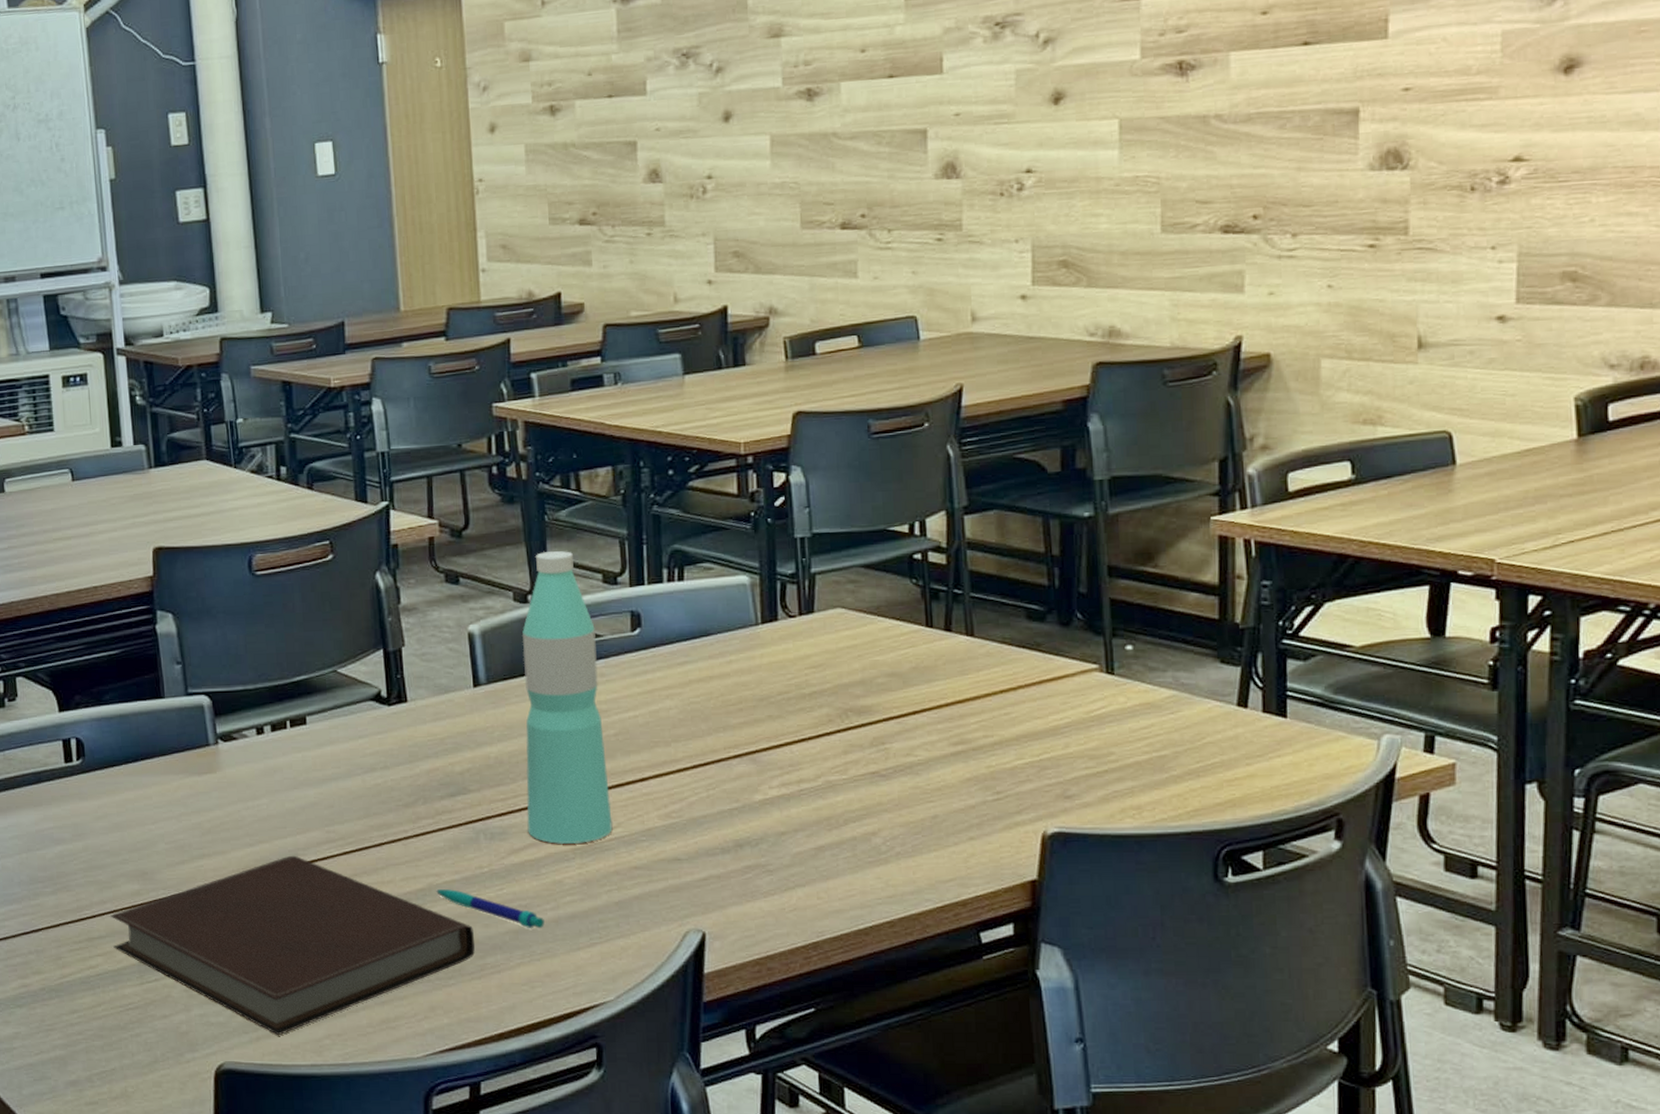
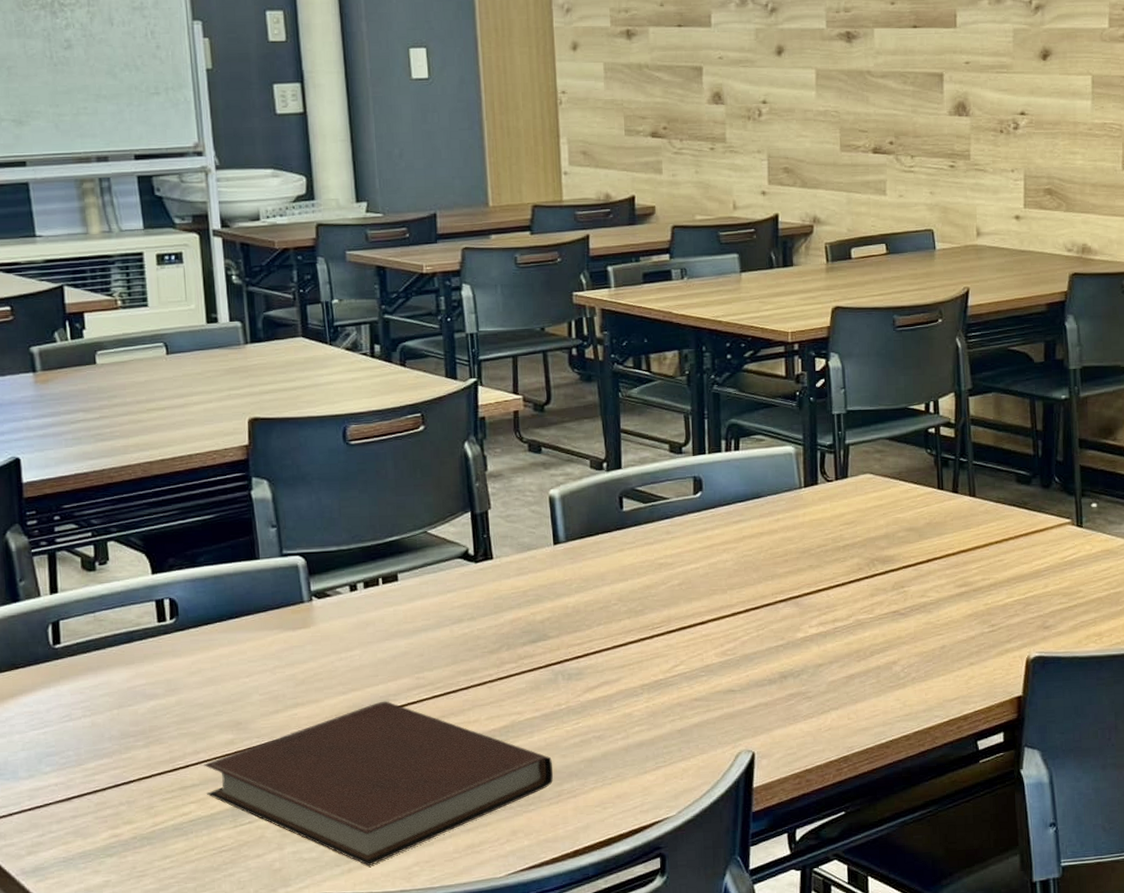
pen: present [435,889,544,929] -> none [517,725,616,757]
water bottle: present [521,550,613,844] -> none [597,423,676,681]

